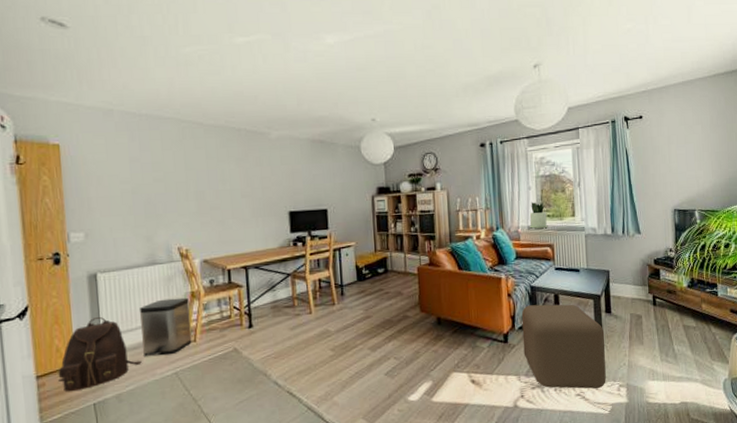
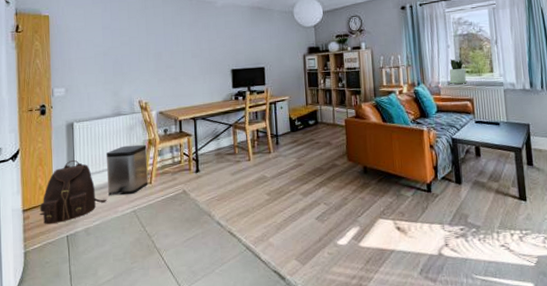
cube: present [521,304,606,389] -> none [443,156,531,241]

